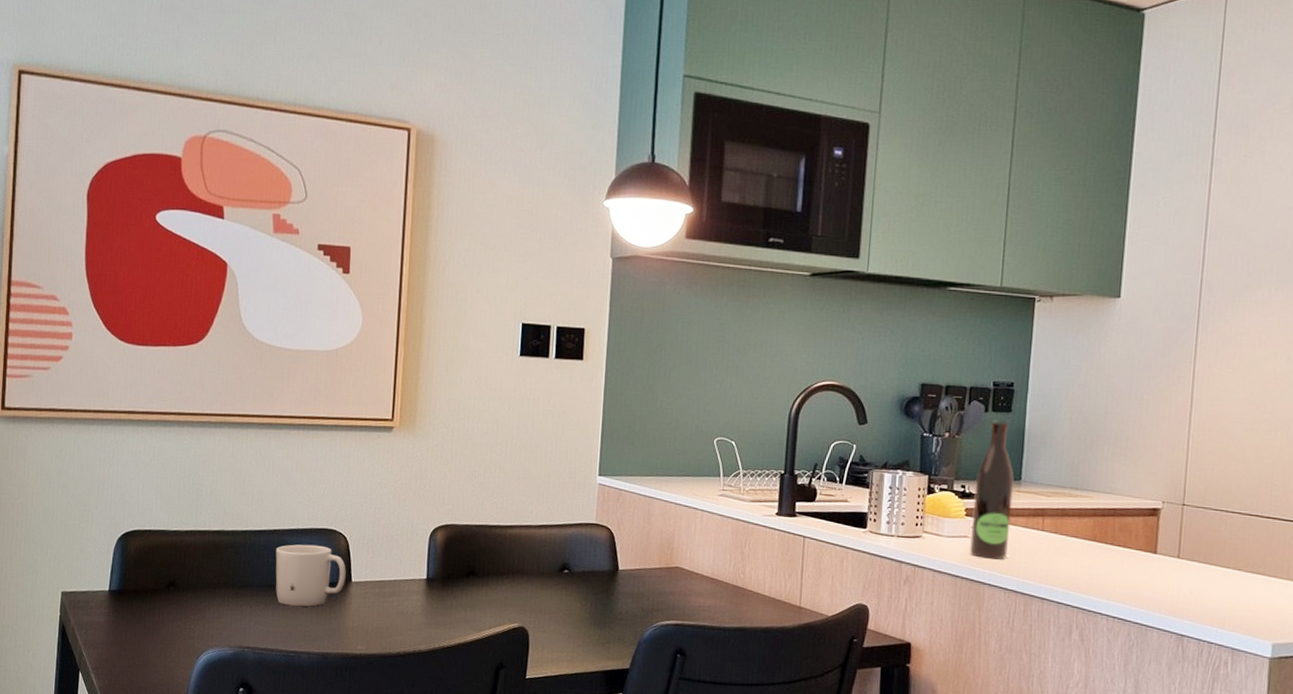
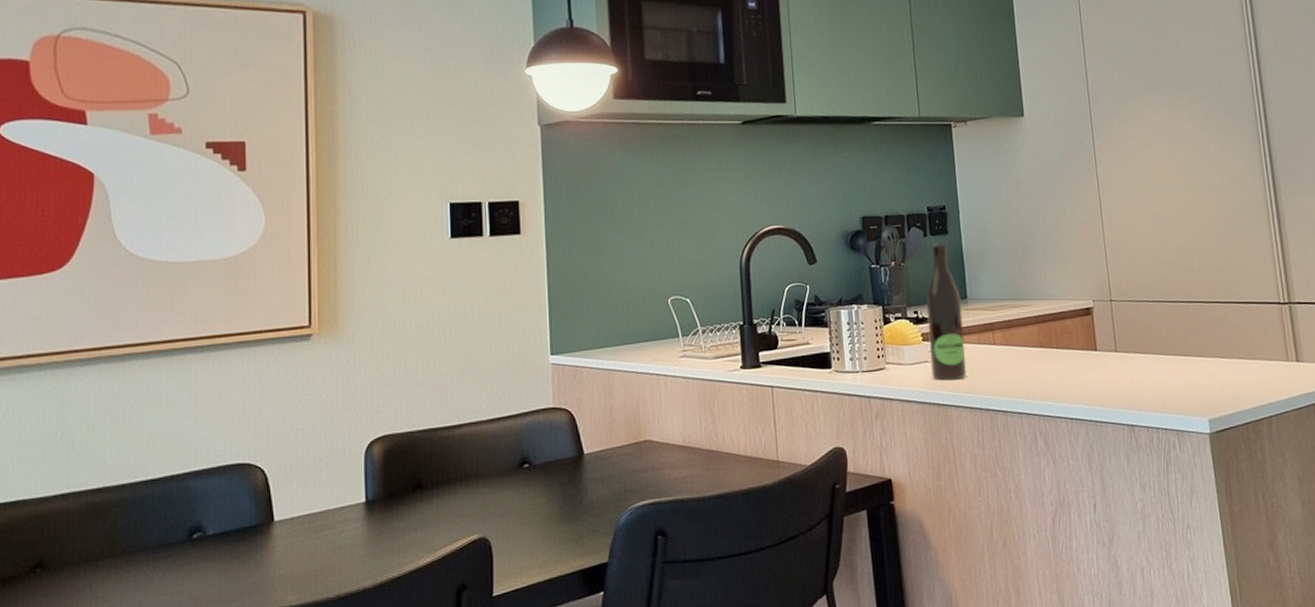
mug: present [275,544,346,607] -> none [175,484,266,565]

